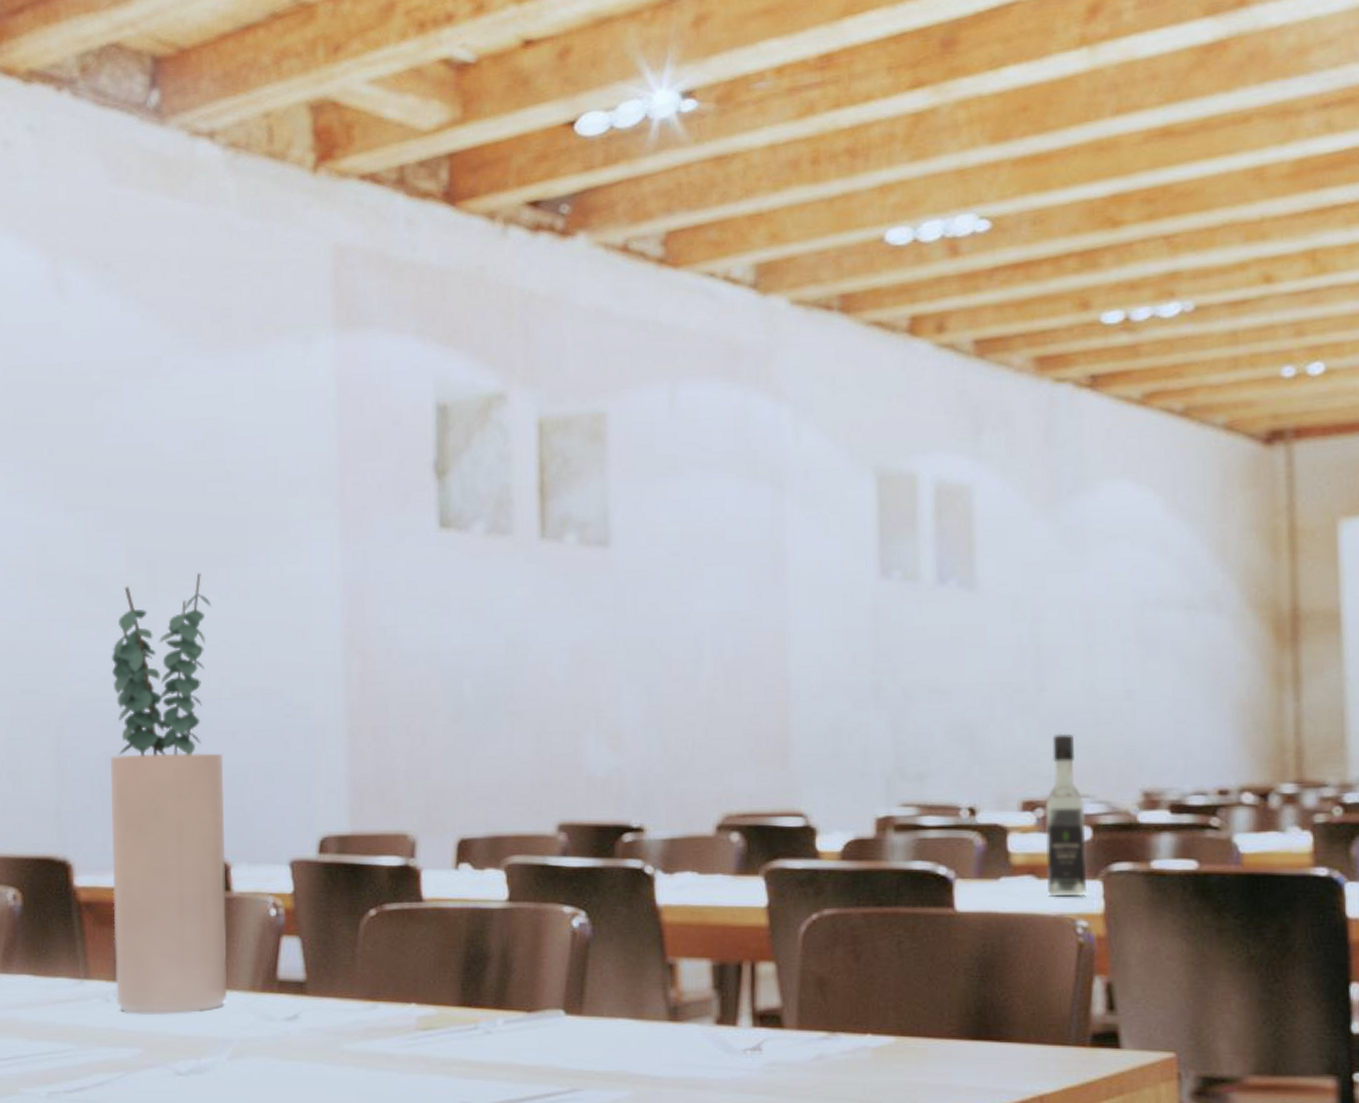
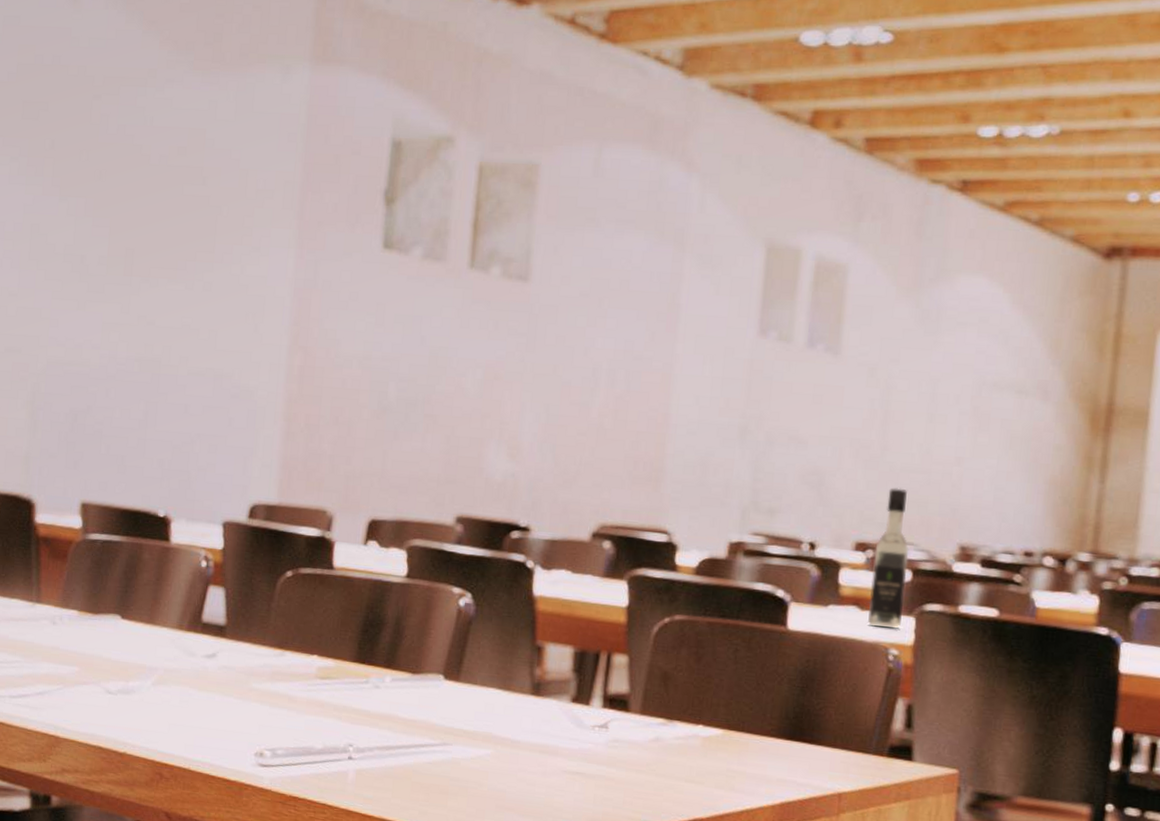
vase: present [111,573,227,1014] -> none [61,264,178,642]

